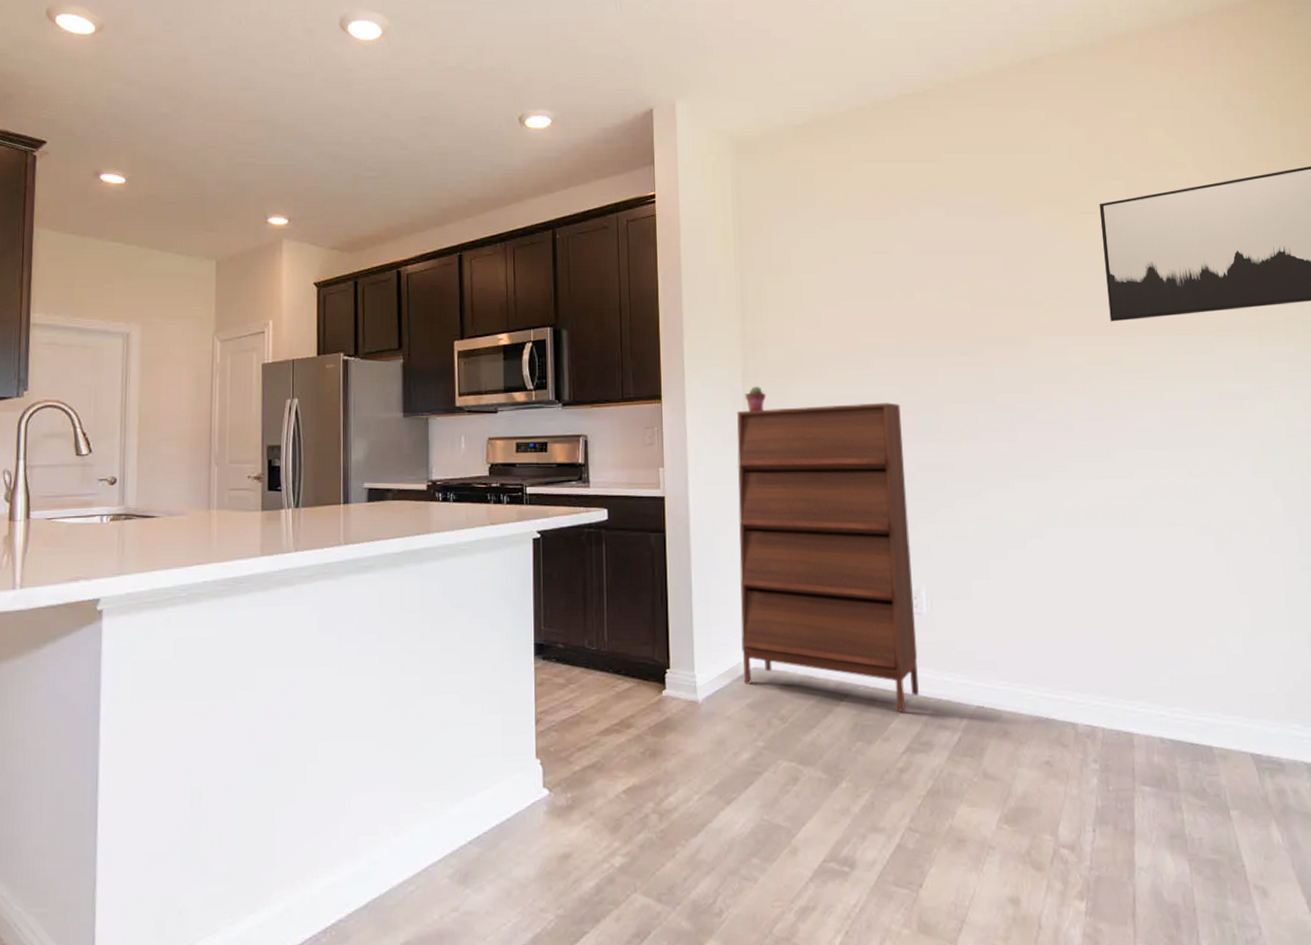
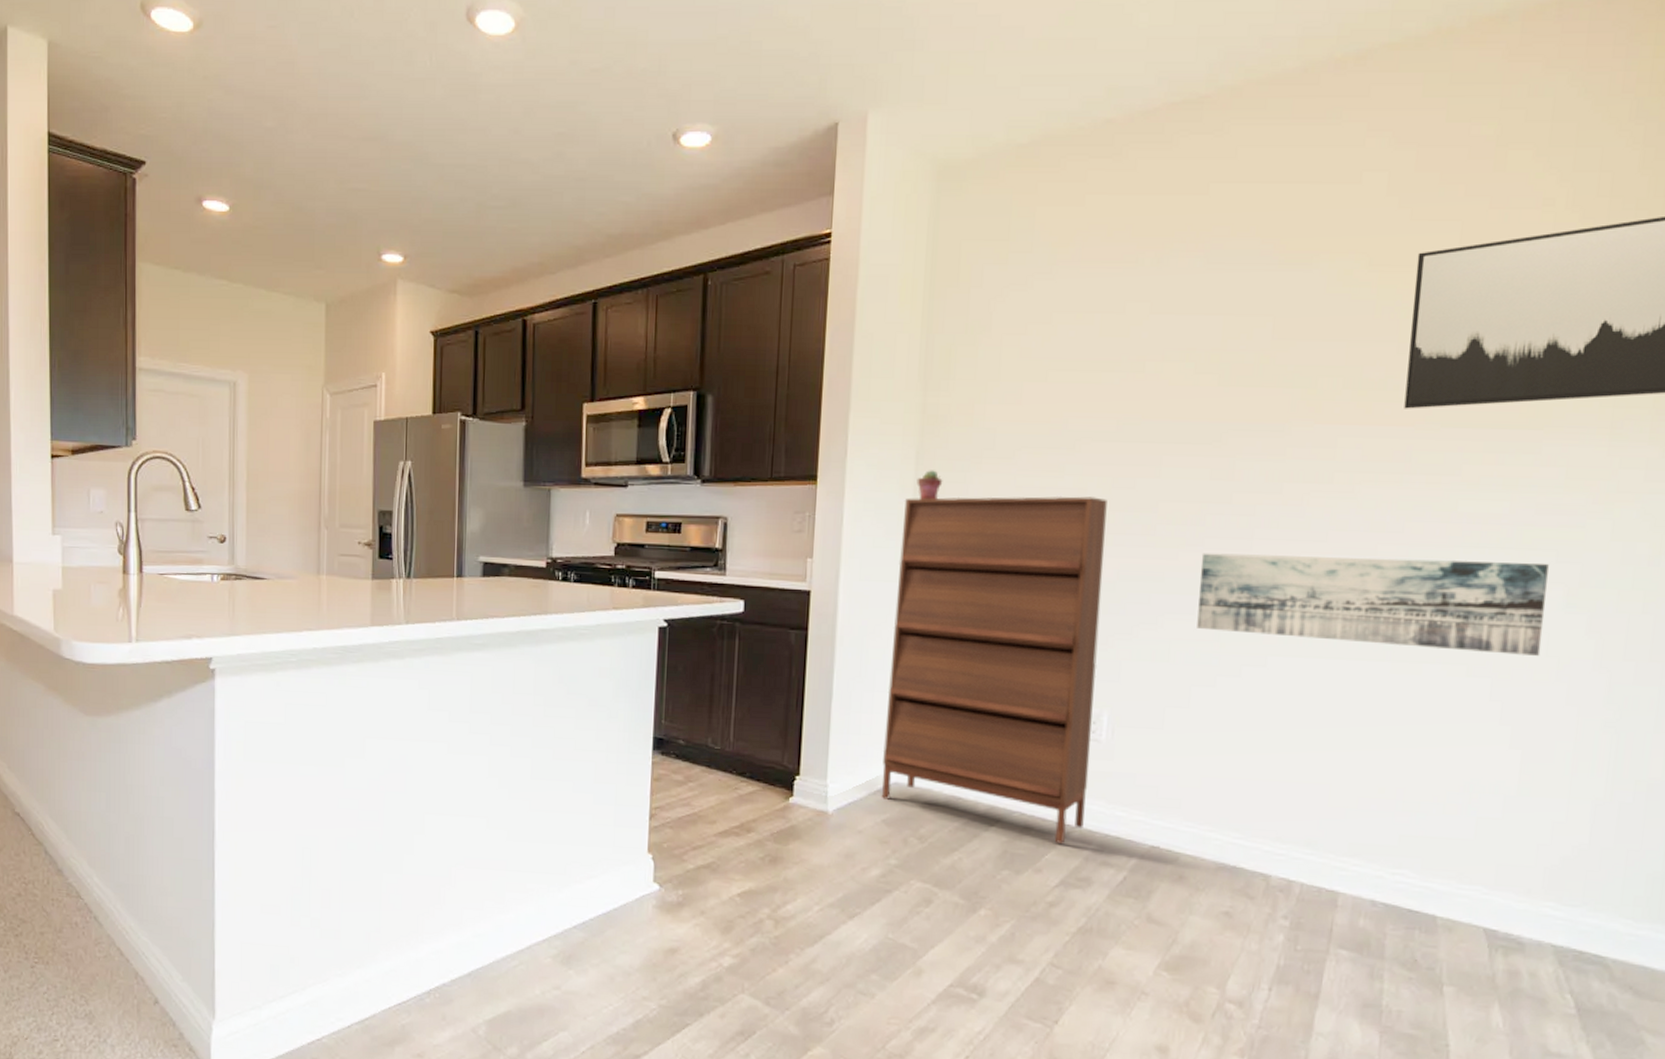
wall art: none [979,438,1246,515] -> present [1197,553,1549,656]

